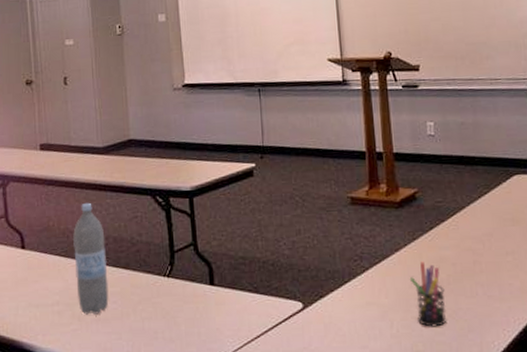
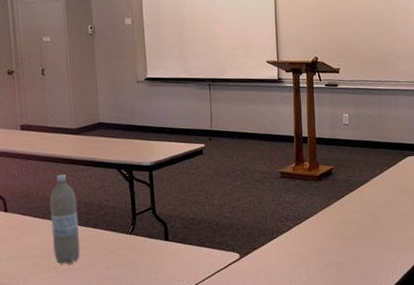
pen holder: present [409,261,446,327] -> none [324,222,351,272]

